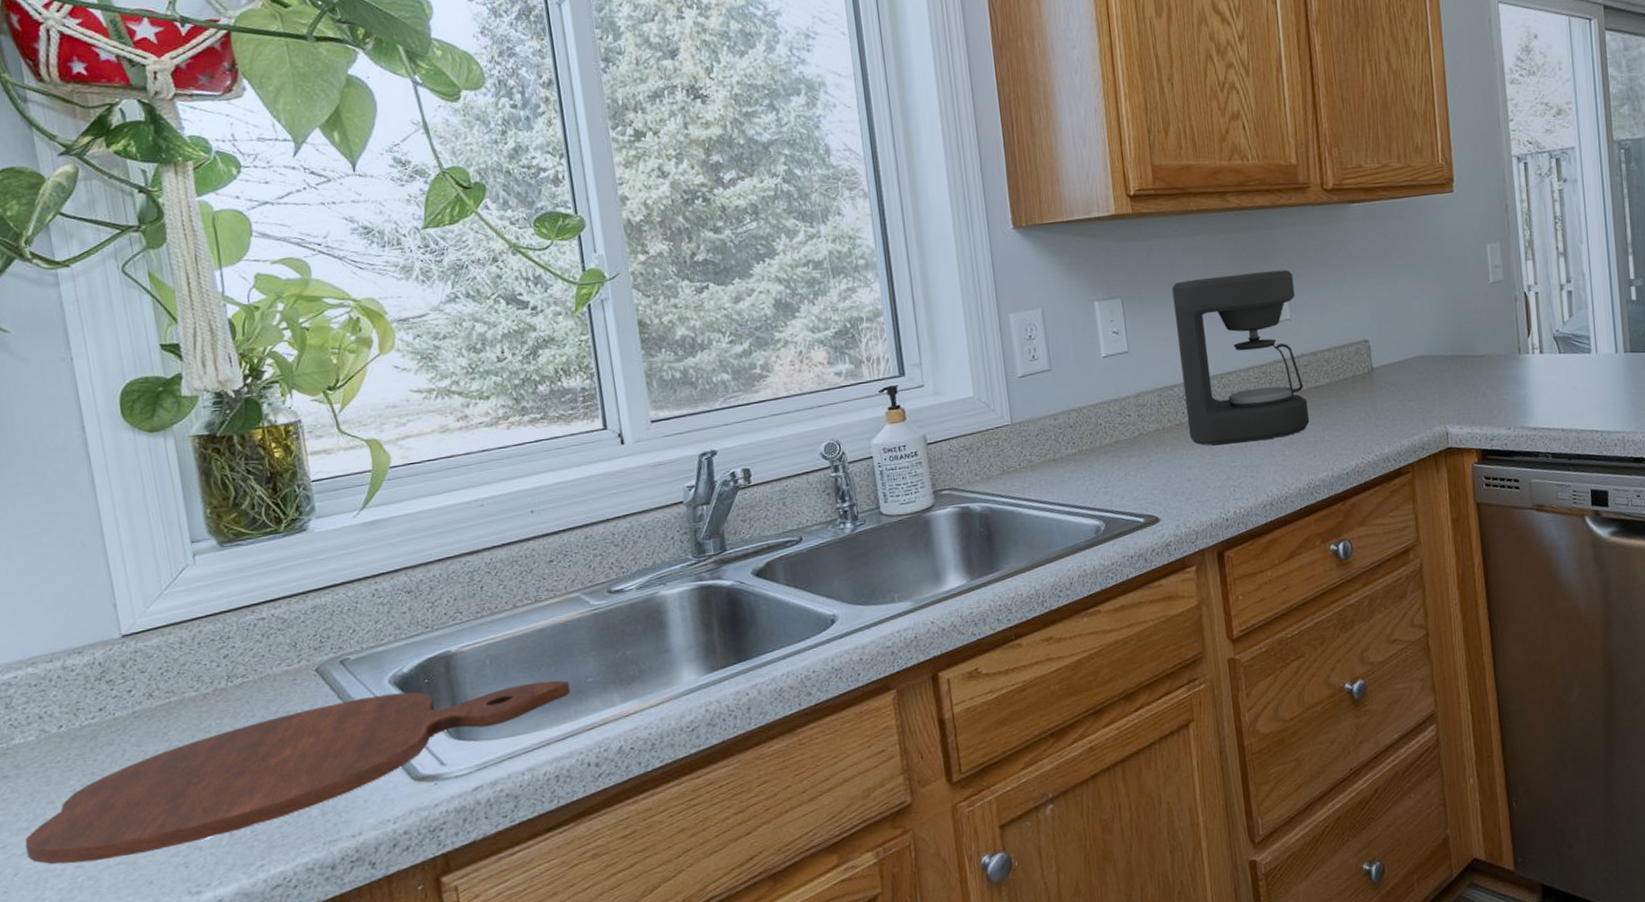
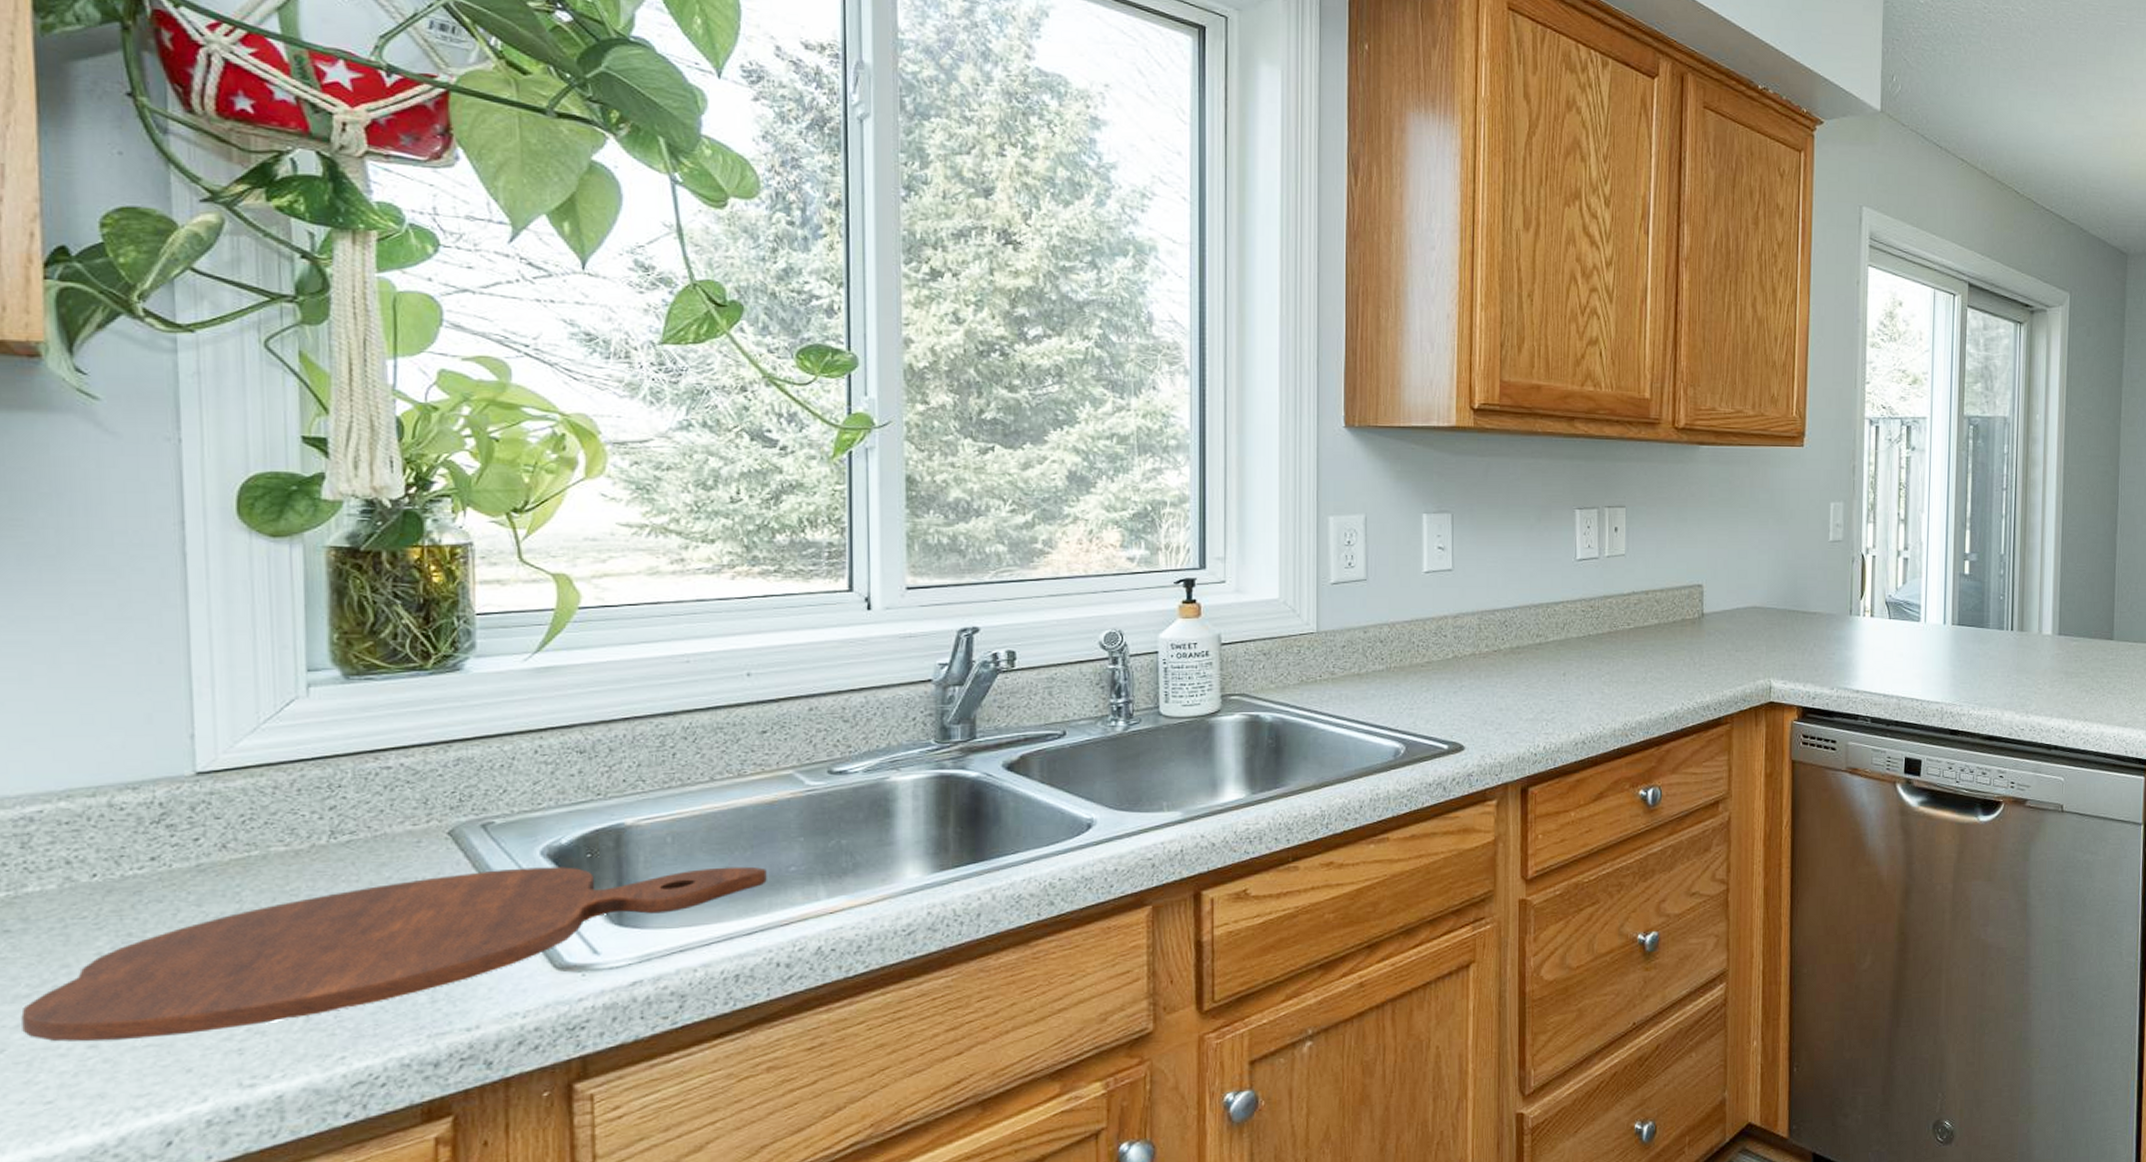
coffee maker: present [1172,269,1310,446] -> none [1506,502,1634,676]

